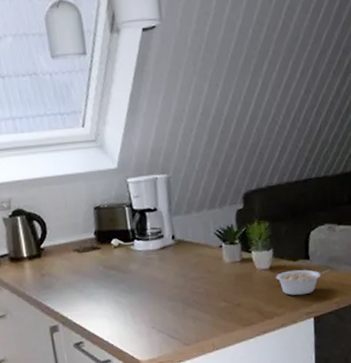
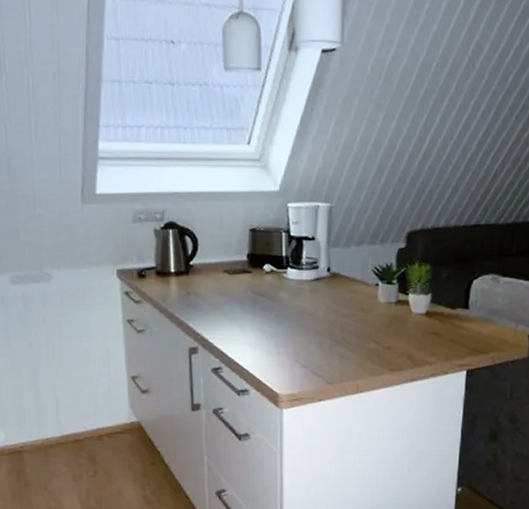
legume: present [276,269,330,296] -> none [431,318,490,346]

